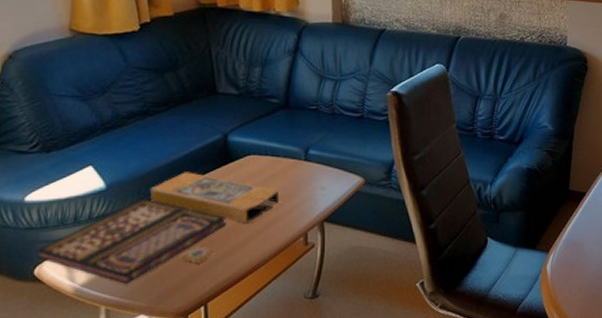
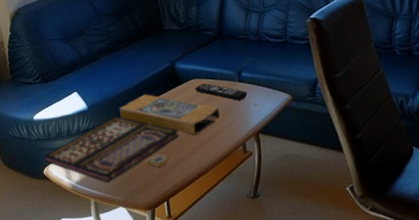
remote control: none [250,161,314,183] -> present [194,83,247,101]

